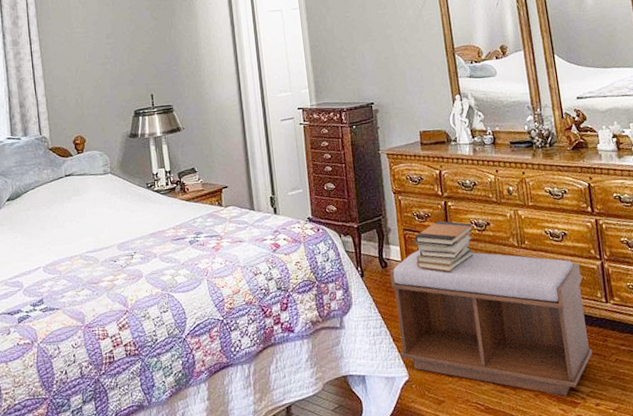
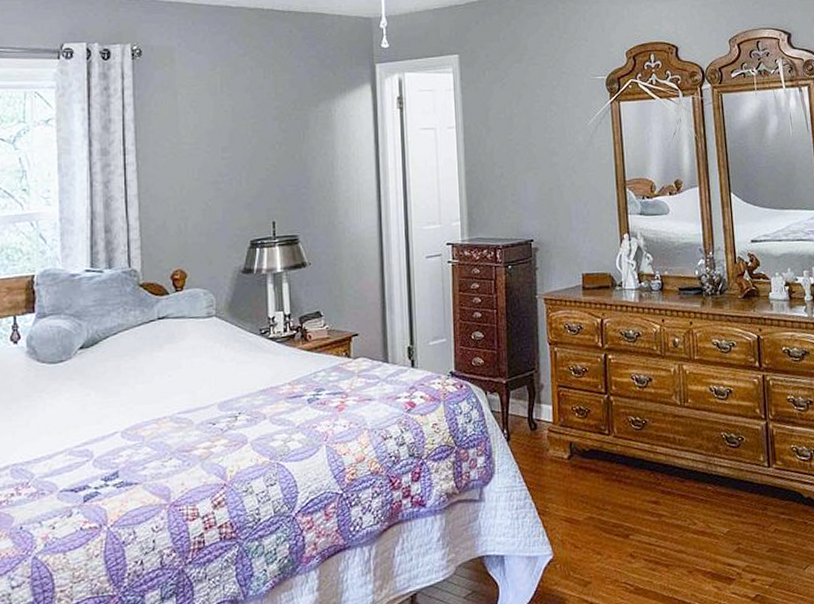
bench: present [390,250,592,396] -> none [540,409,751,572]
book stack: present [413,221,474,272] -> none [567,376,634,435]

